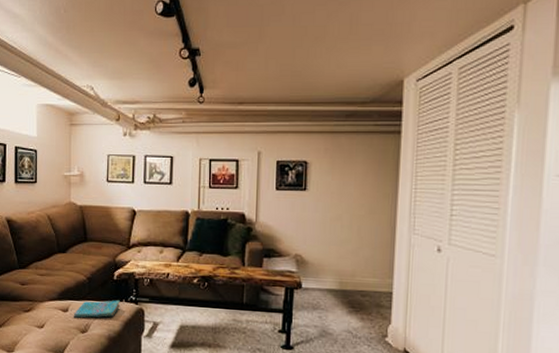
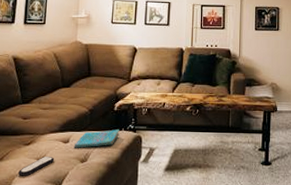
remote control: none [20,324,55,343] -> present [18,156,55,176]

